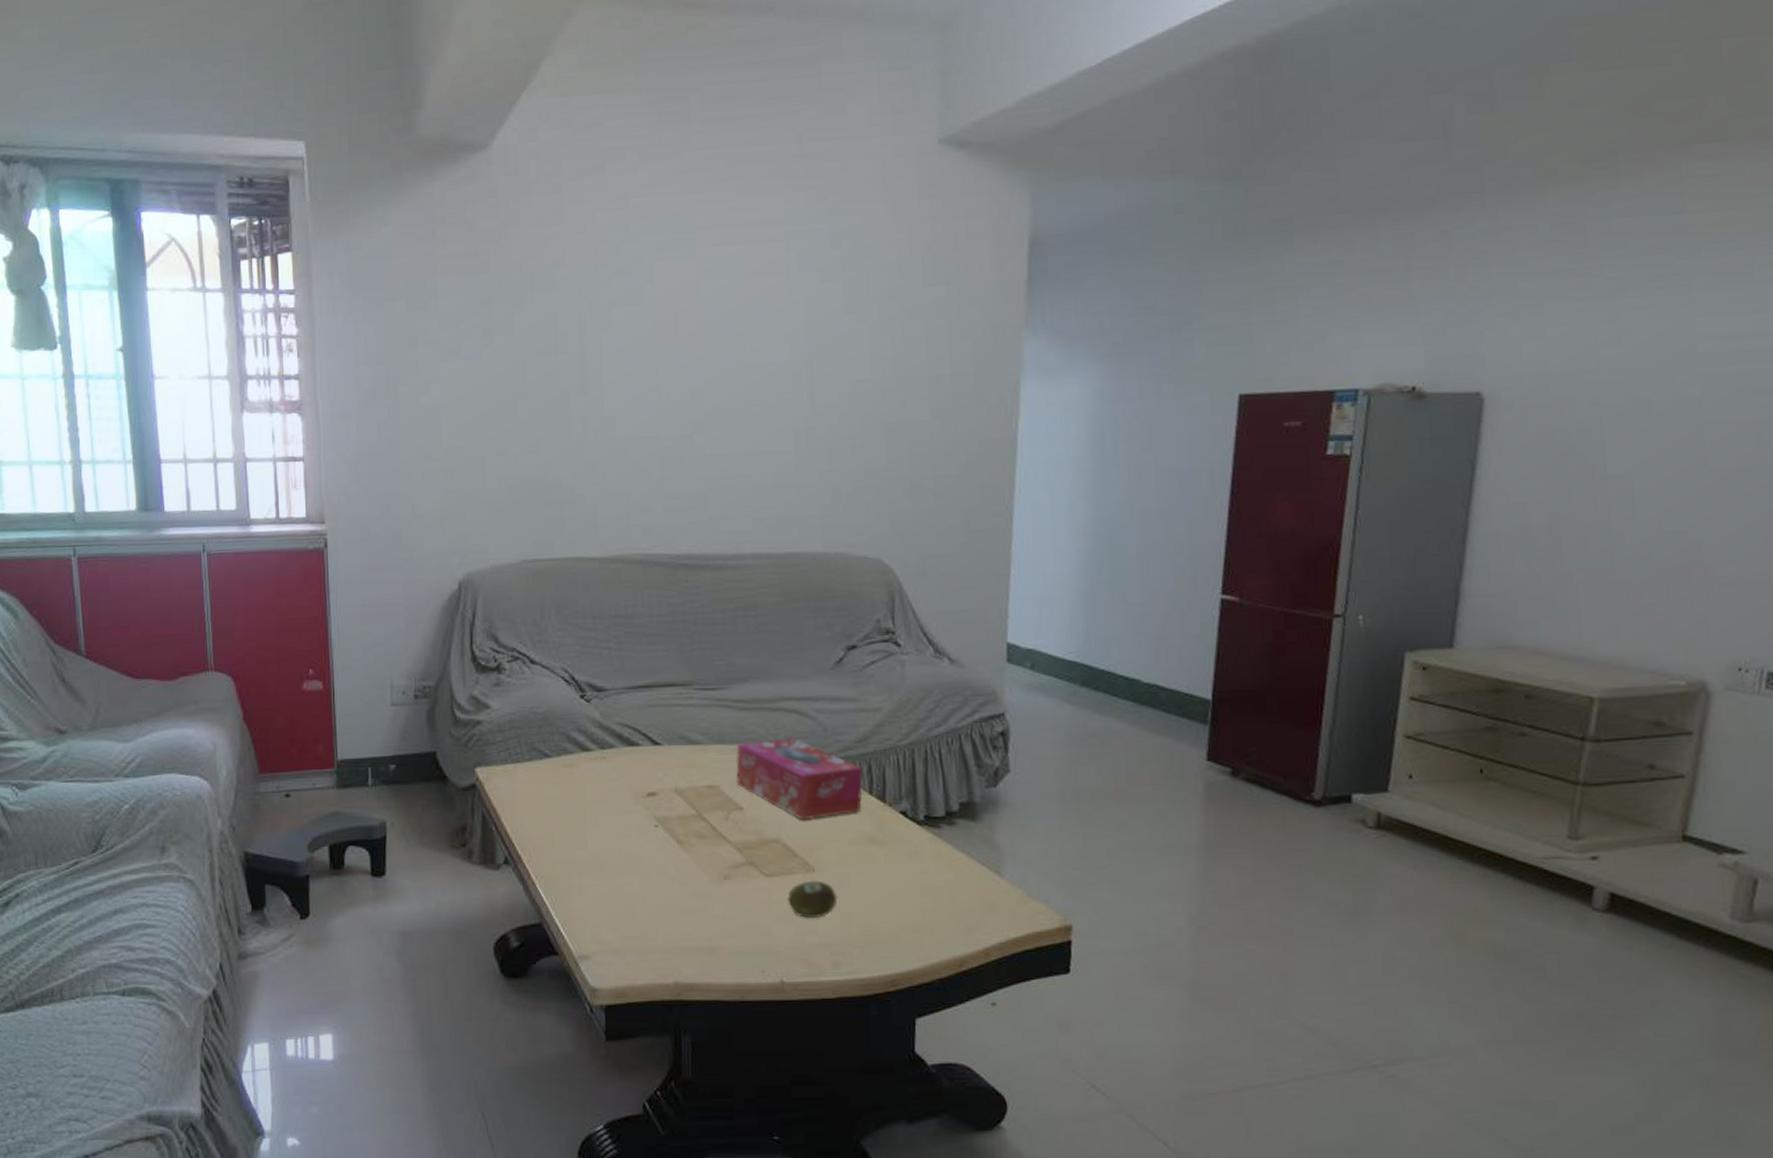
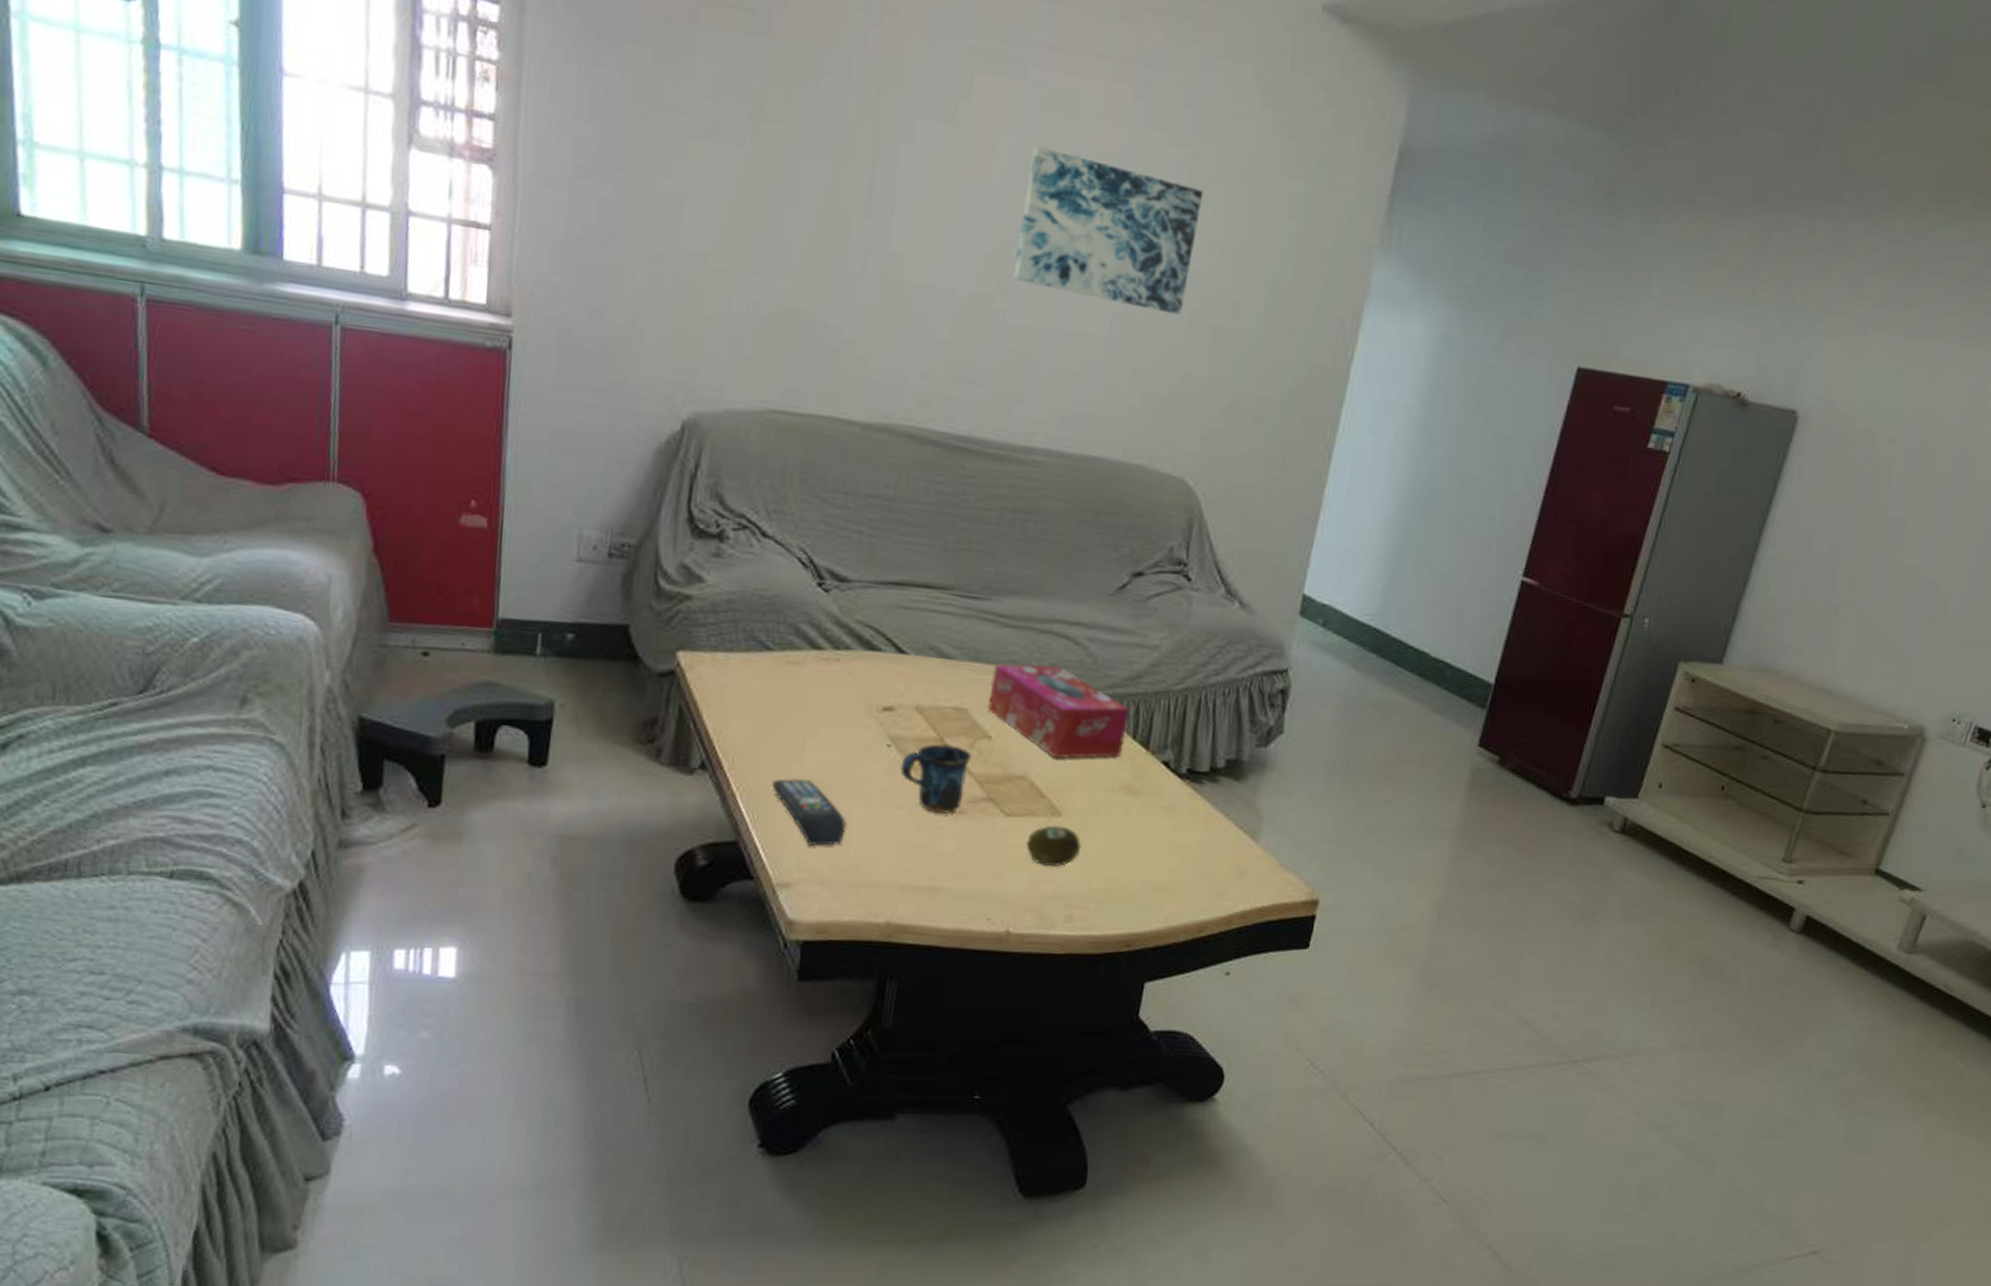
remote control: none [563,862,630,920] -> present [772,778,847,846]
mug: none [668,819,729,882] -> present [900,744,972,814]
wall art: none [706,307,859,421] -> present [1013,146,1204,315]

